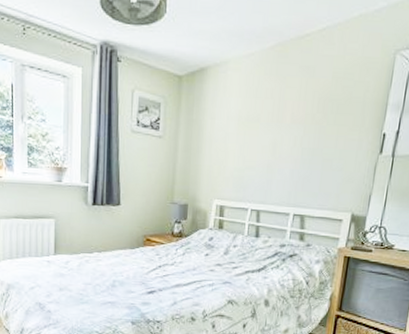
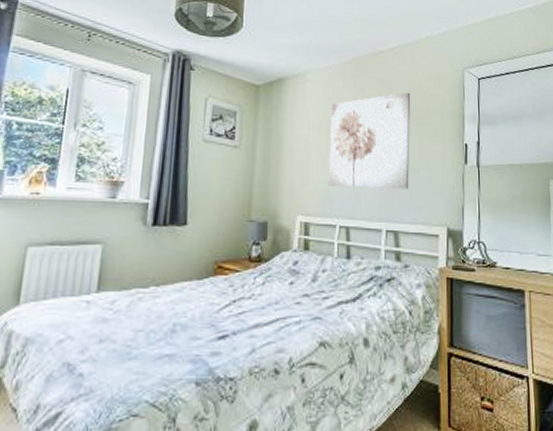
wall art: none [243,79,334,177] -> present [328,92,411,189]

